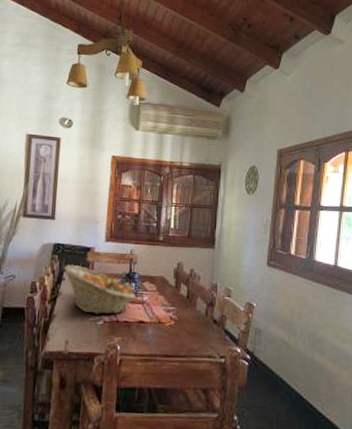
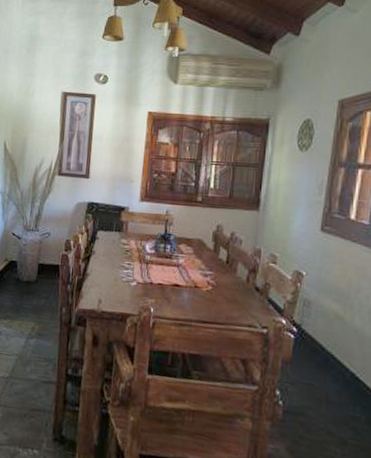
fruit basket: present [64,265,136,315] -> none [98,224,172,276]

